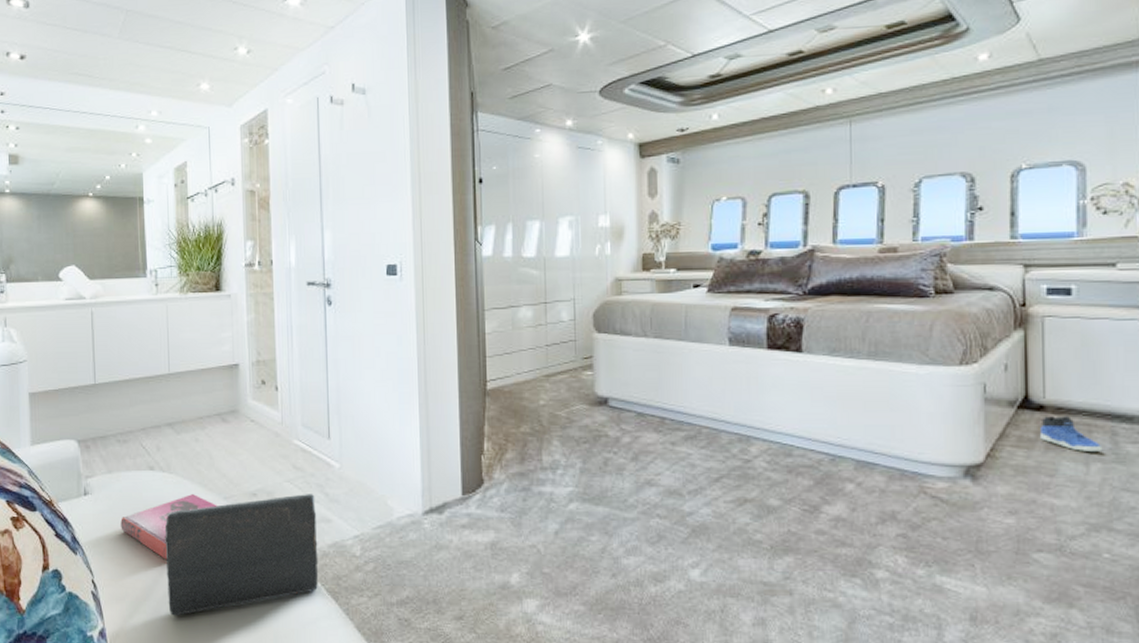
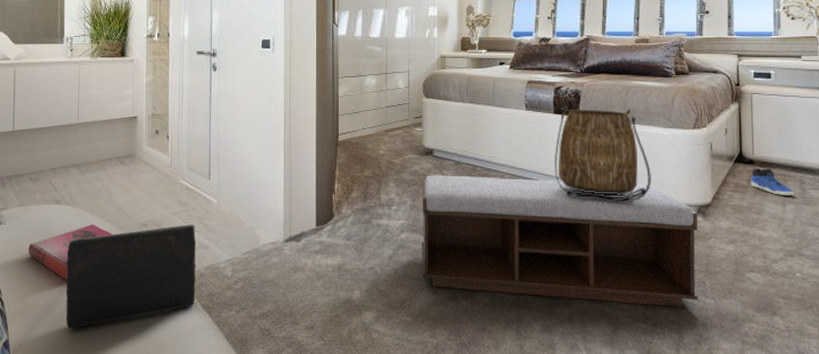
bench: none [594,430,966,597] -> present [421,175,698,307]
tote bag: none [769,339,901,462] -> present [555,106,651,202]

